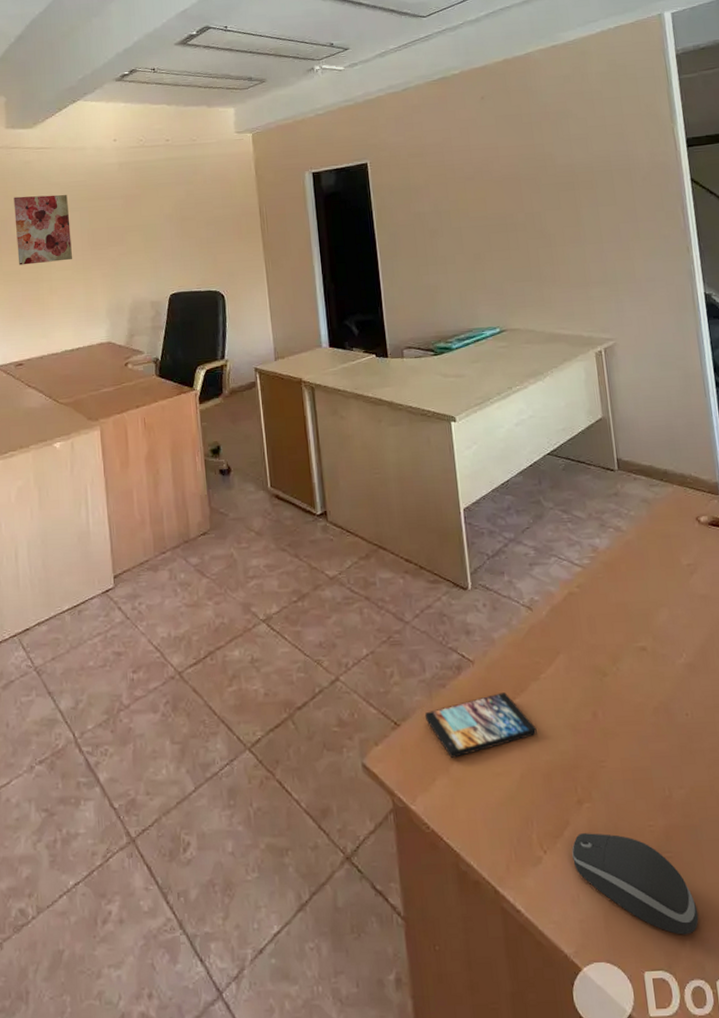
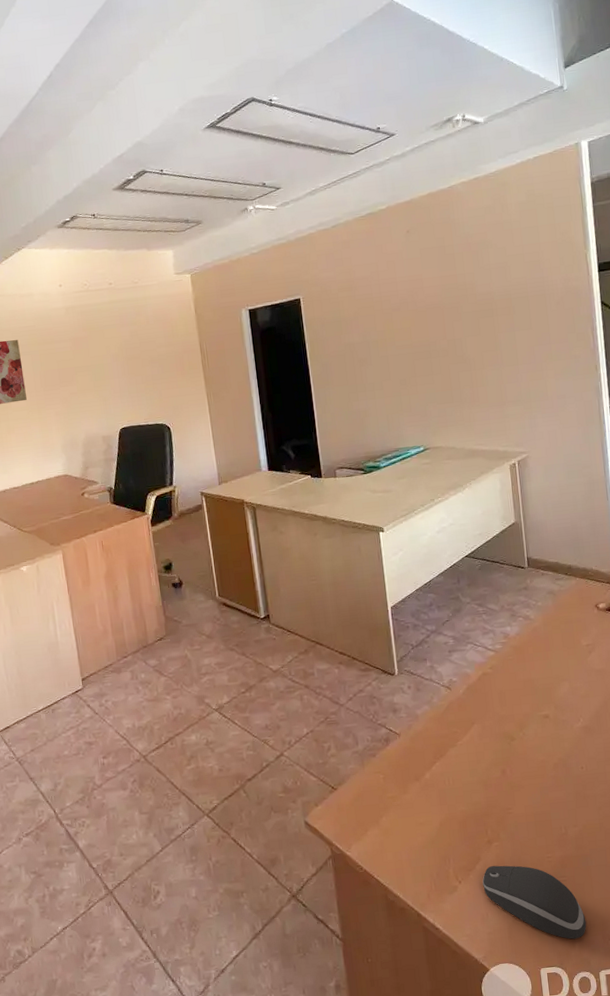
smartphone: present [425,692,537,758] -> none [358,758,454,813]

